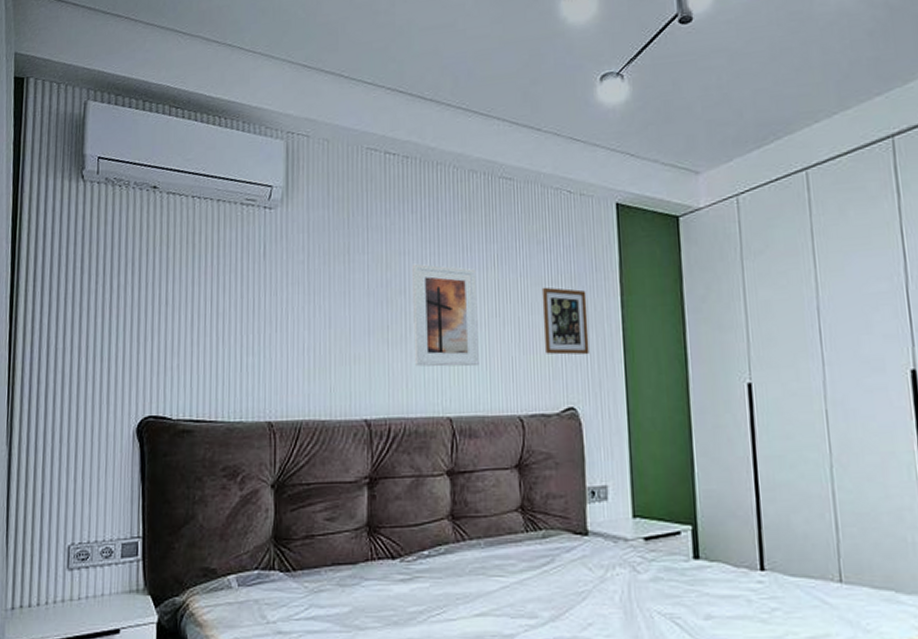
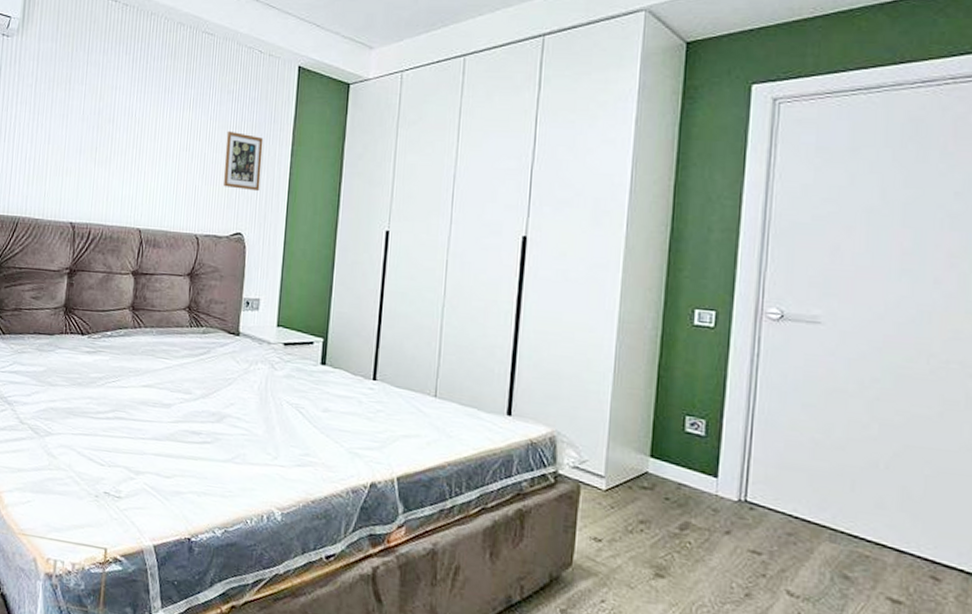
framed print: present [411,263,479,367] -> none [115,98,175,190]

